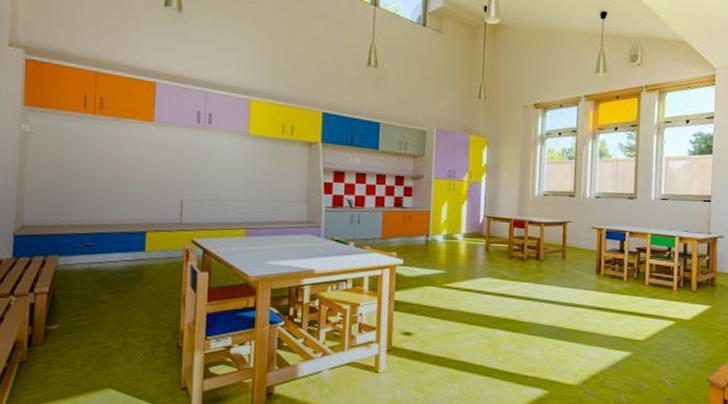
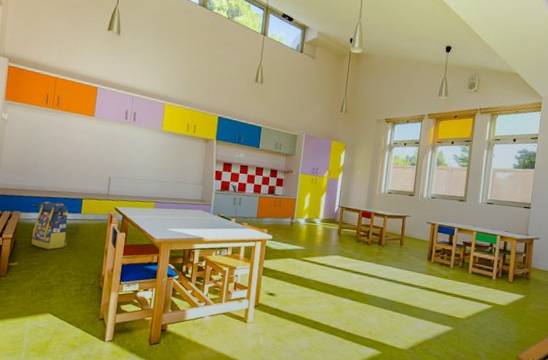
backpack: none [77,239,129,303] -> present [31,201,69,250]

